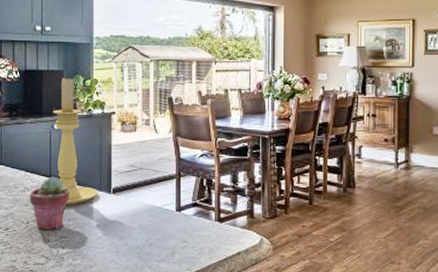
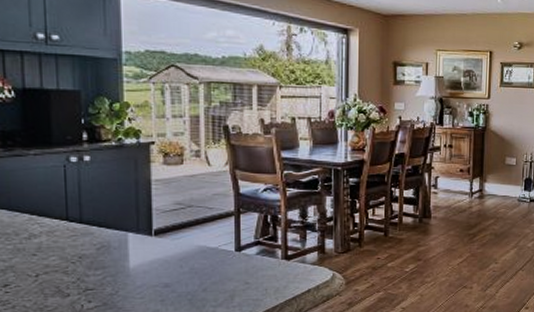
potted succulent: present [29,177,70,230] -> none [37,219,97,283]
candle holder: present [53,76,98,205] -> none [68,97,135,252]

